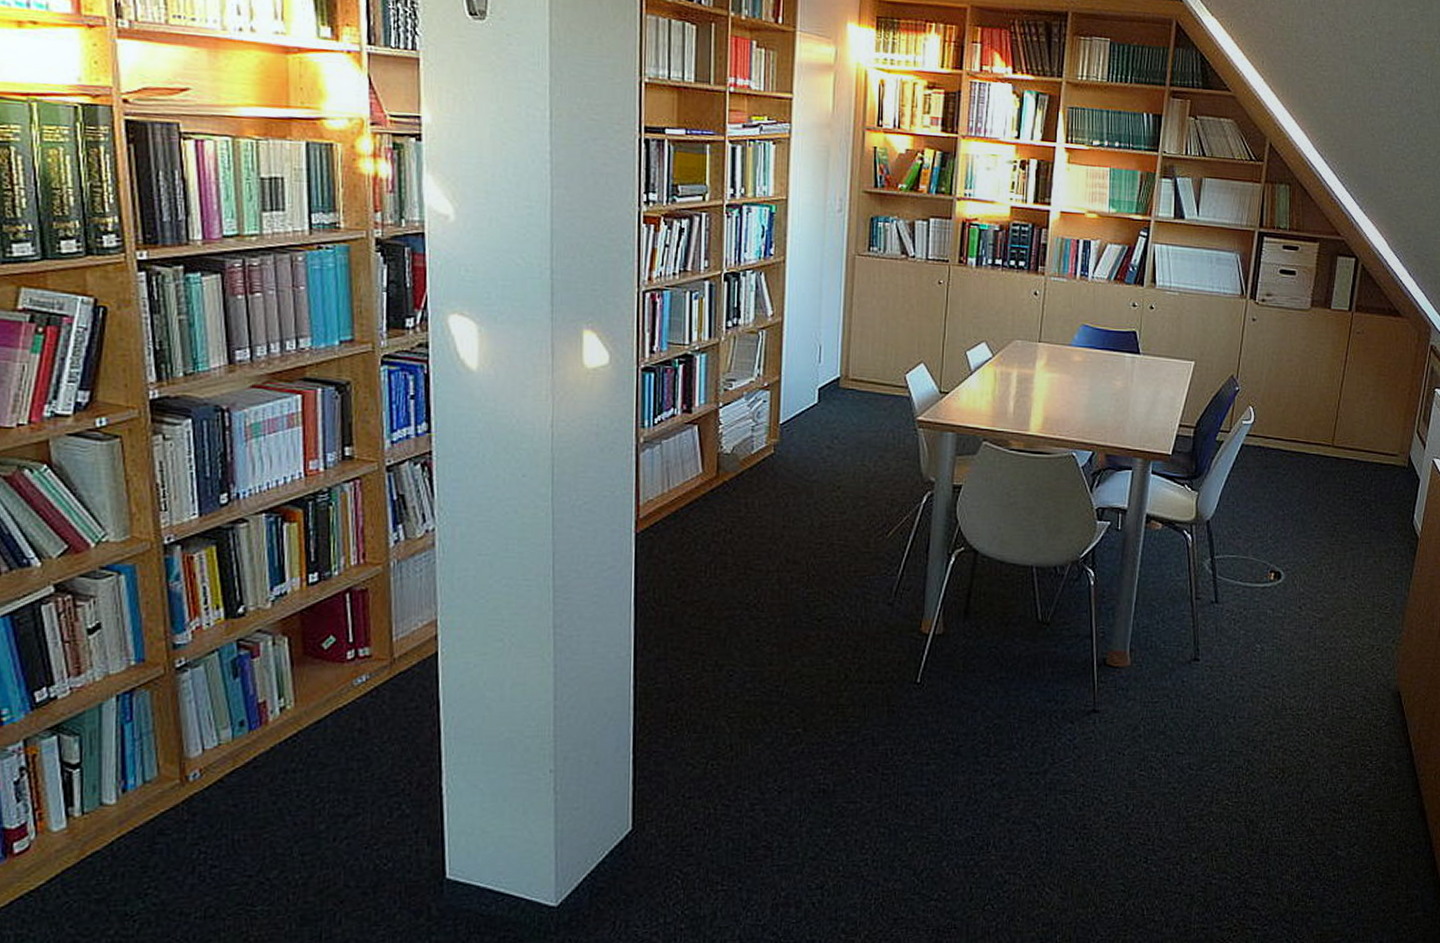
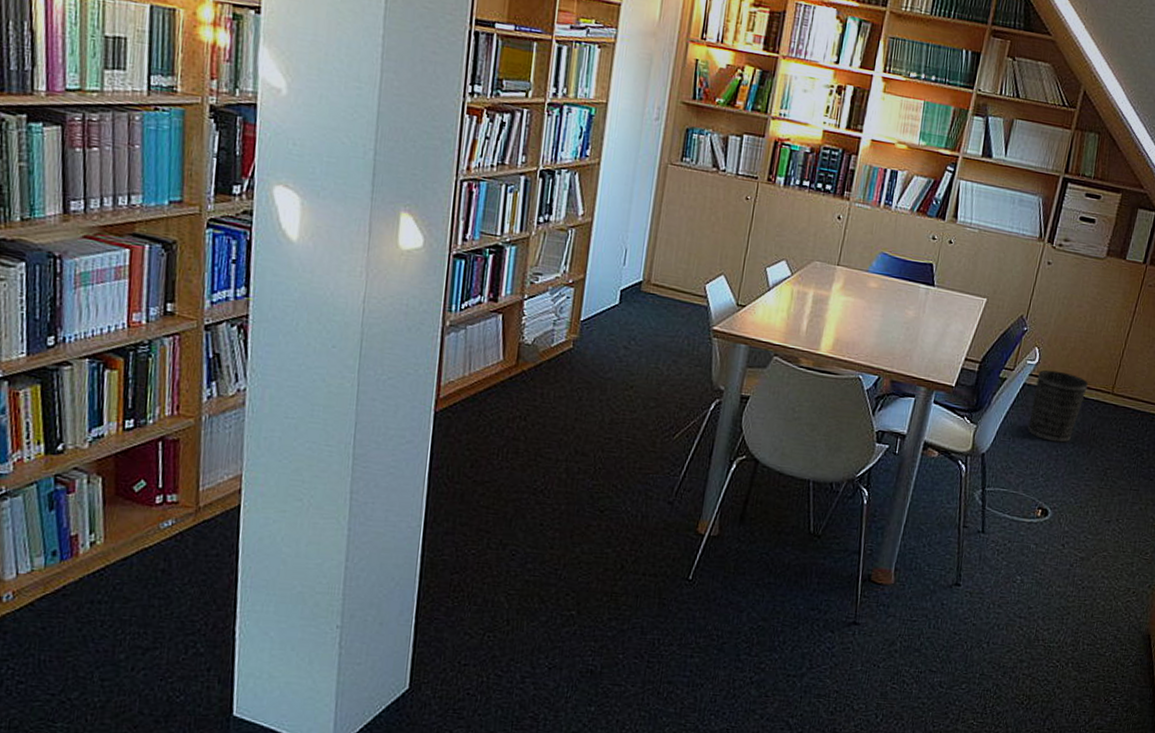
wastebasket: none [1251,428,1307,502] -> present [1028,369,1088,443]

